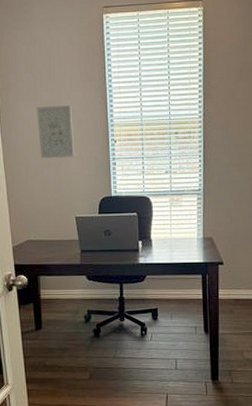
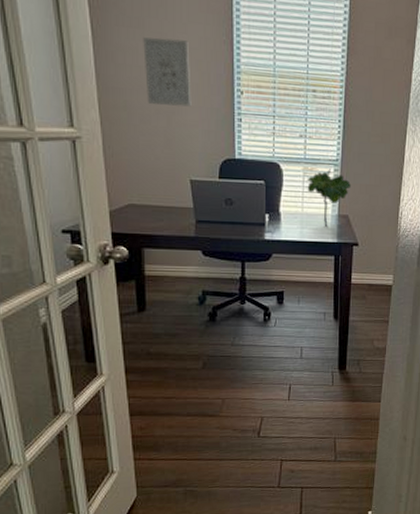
plant: none [174,198,214,249] -> present [307,169,352,226]

